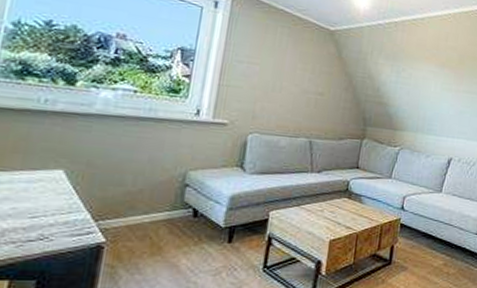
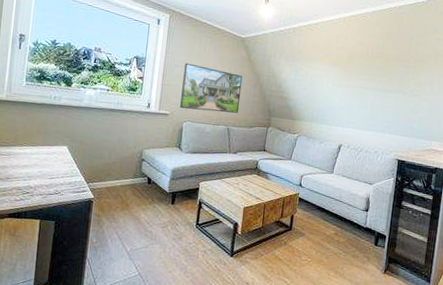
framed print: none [244,58,331,122] -> present [180,63,243,113]

